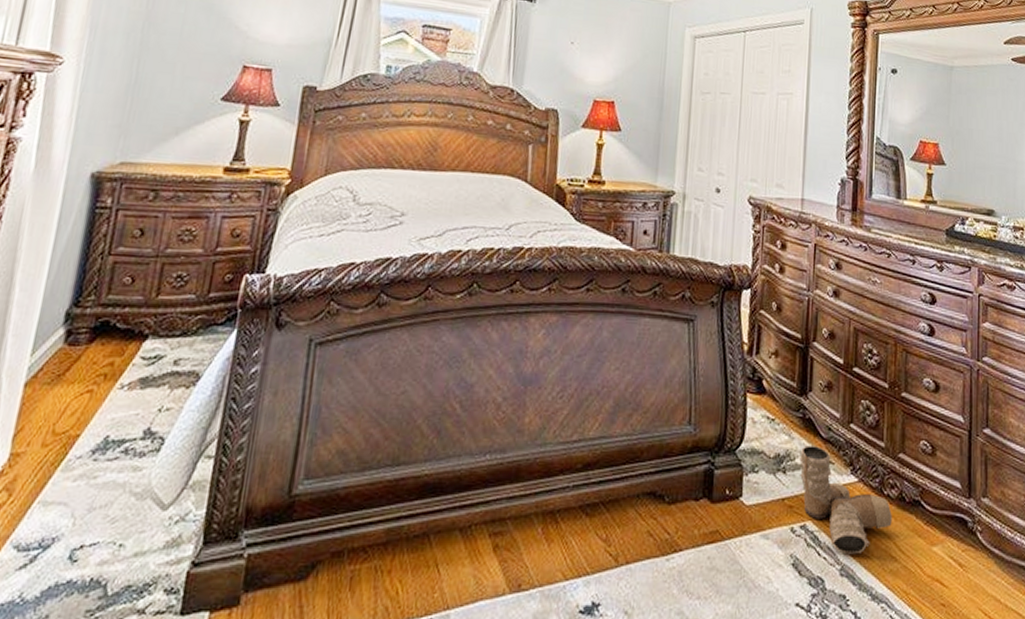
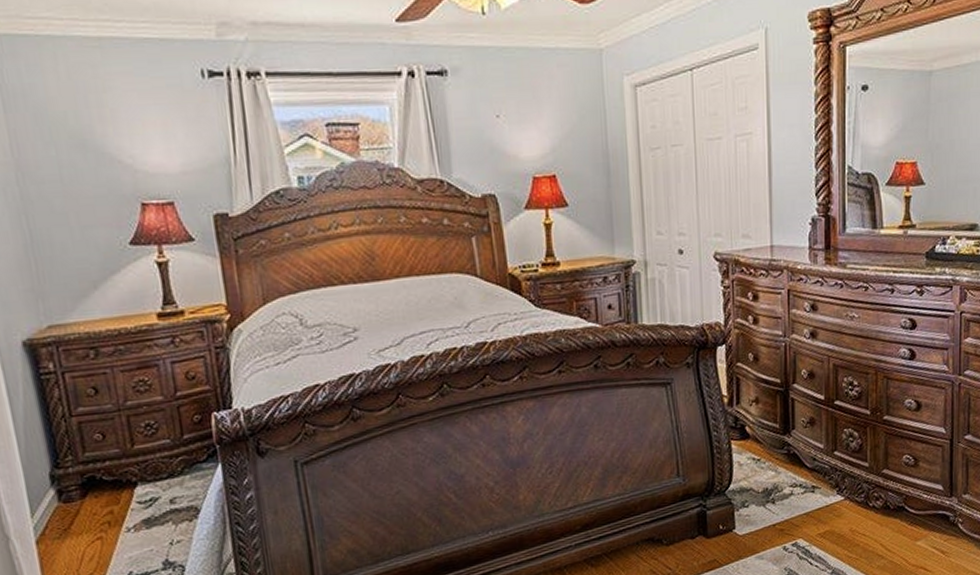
boots: present [799,446,892,555] -> none [787,475,878,560]

